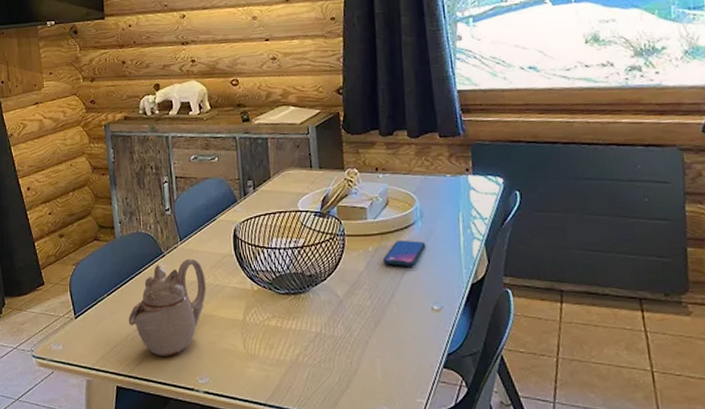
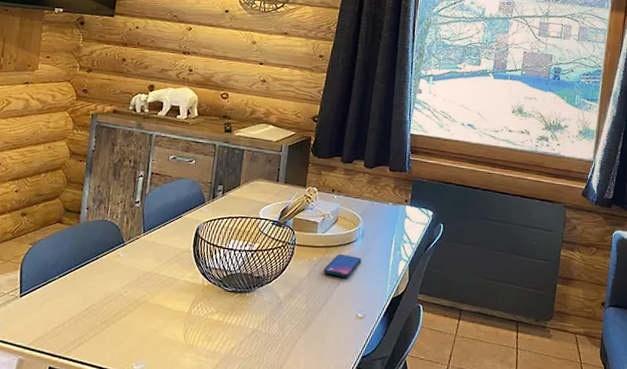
teapot: present [128,258,206,357] -> none [75,250,161,342]

